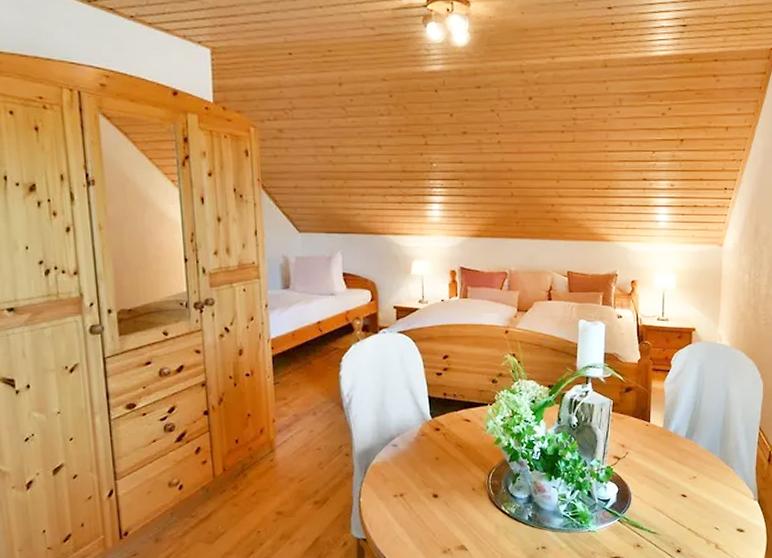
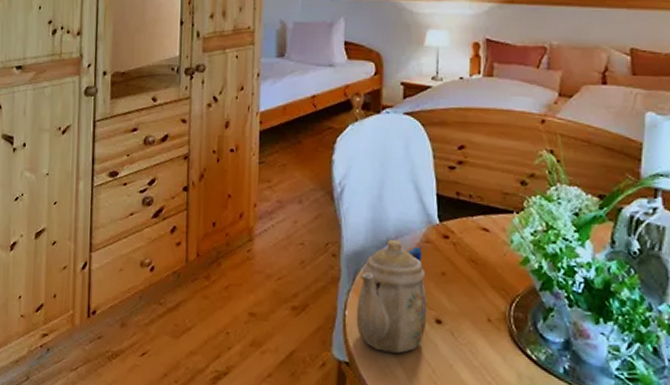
teapot: none [369,436,426,526] -> present [356,239,428,354]

